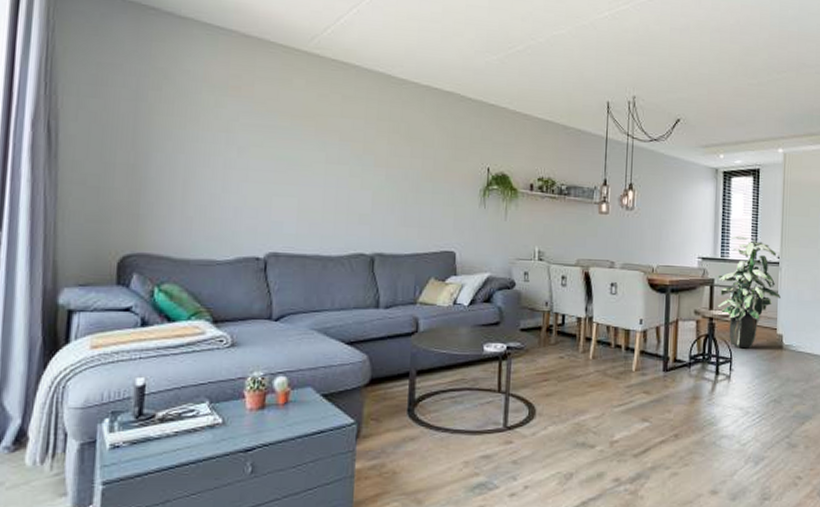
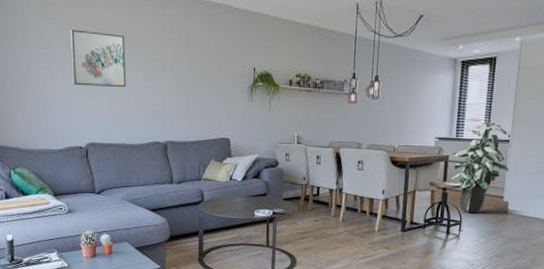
wall art: none [255,110,329,185] -> present [70,29,126,88]

